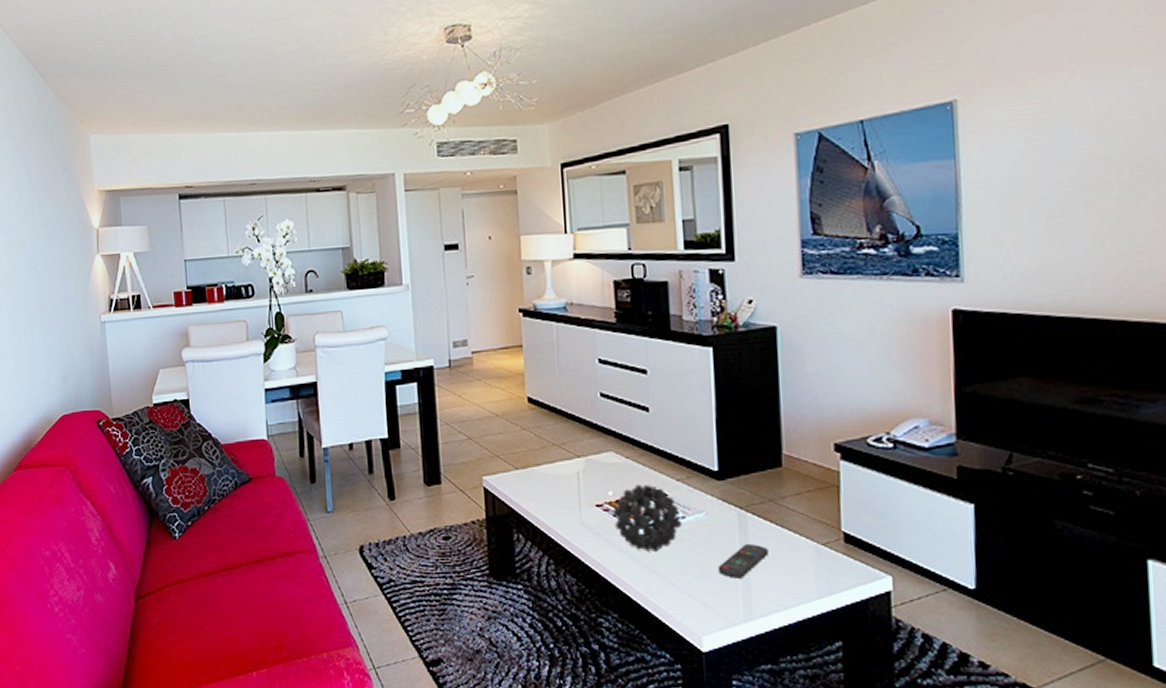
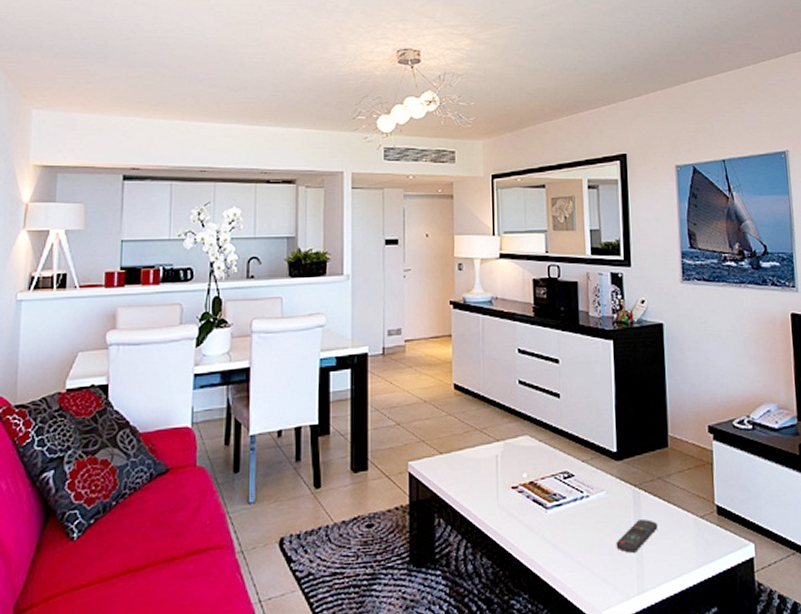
decorative ball: present [612,484,683,552] -> none [526,465,587,531]

